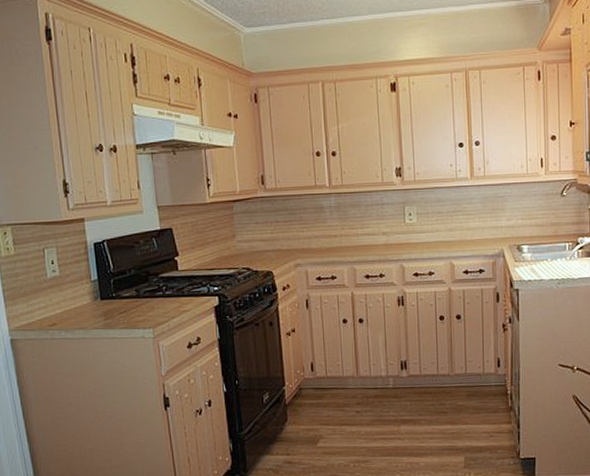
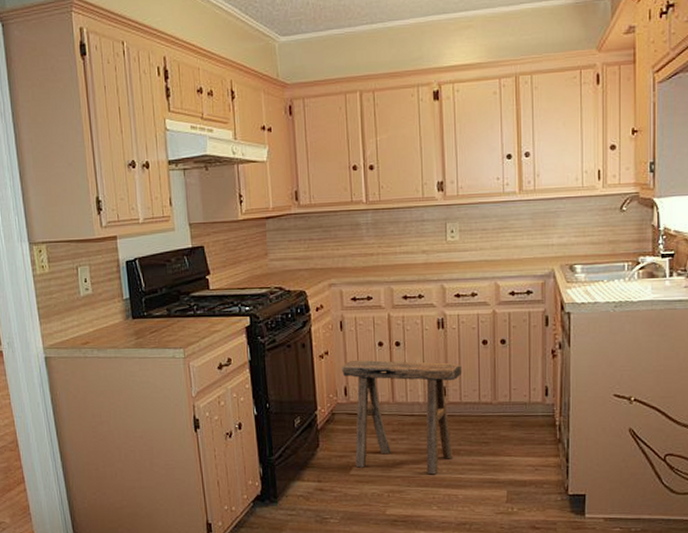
stool: none [308,336,422,444] -> present [342,359,463,475]

